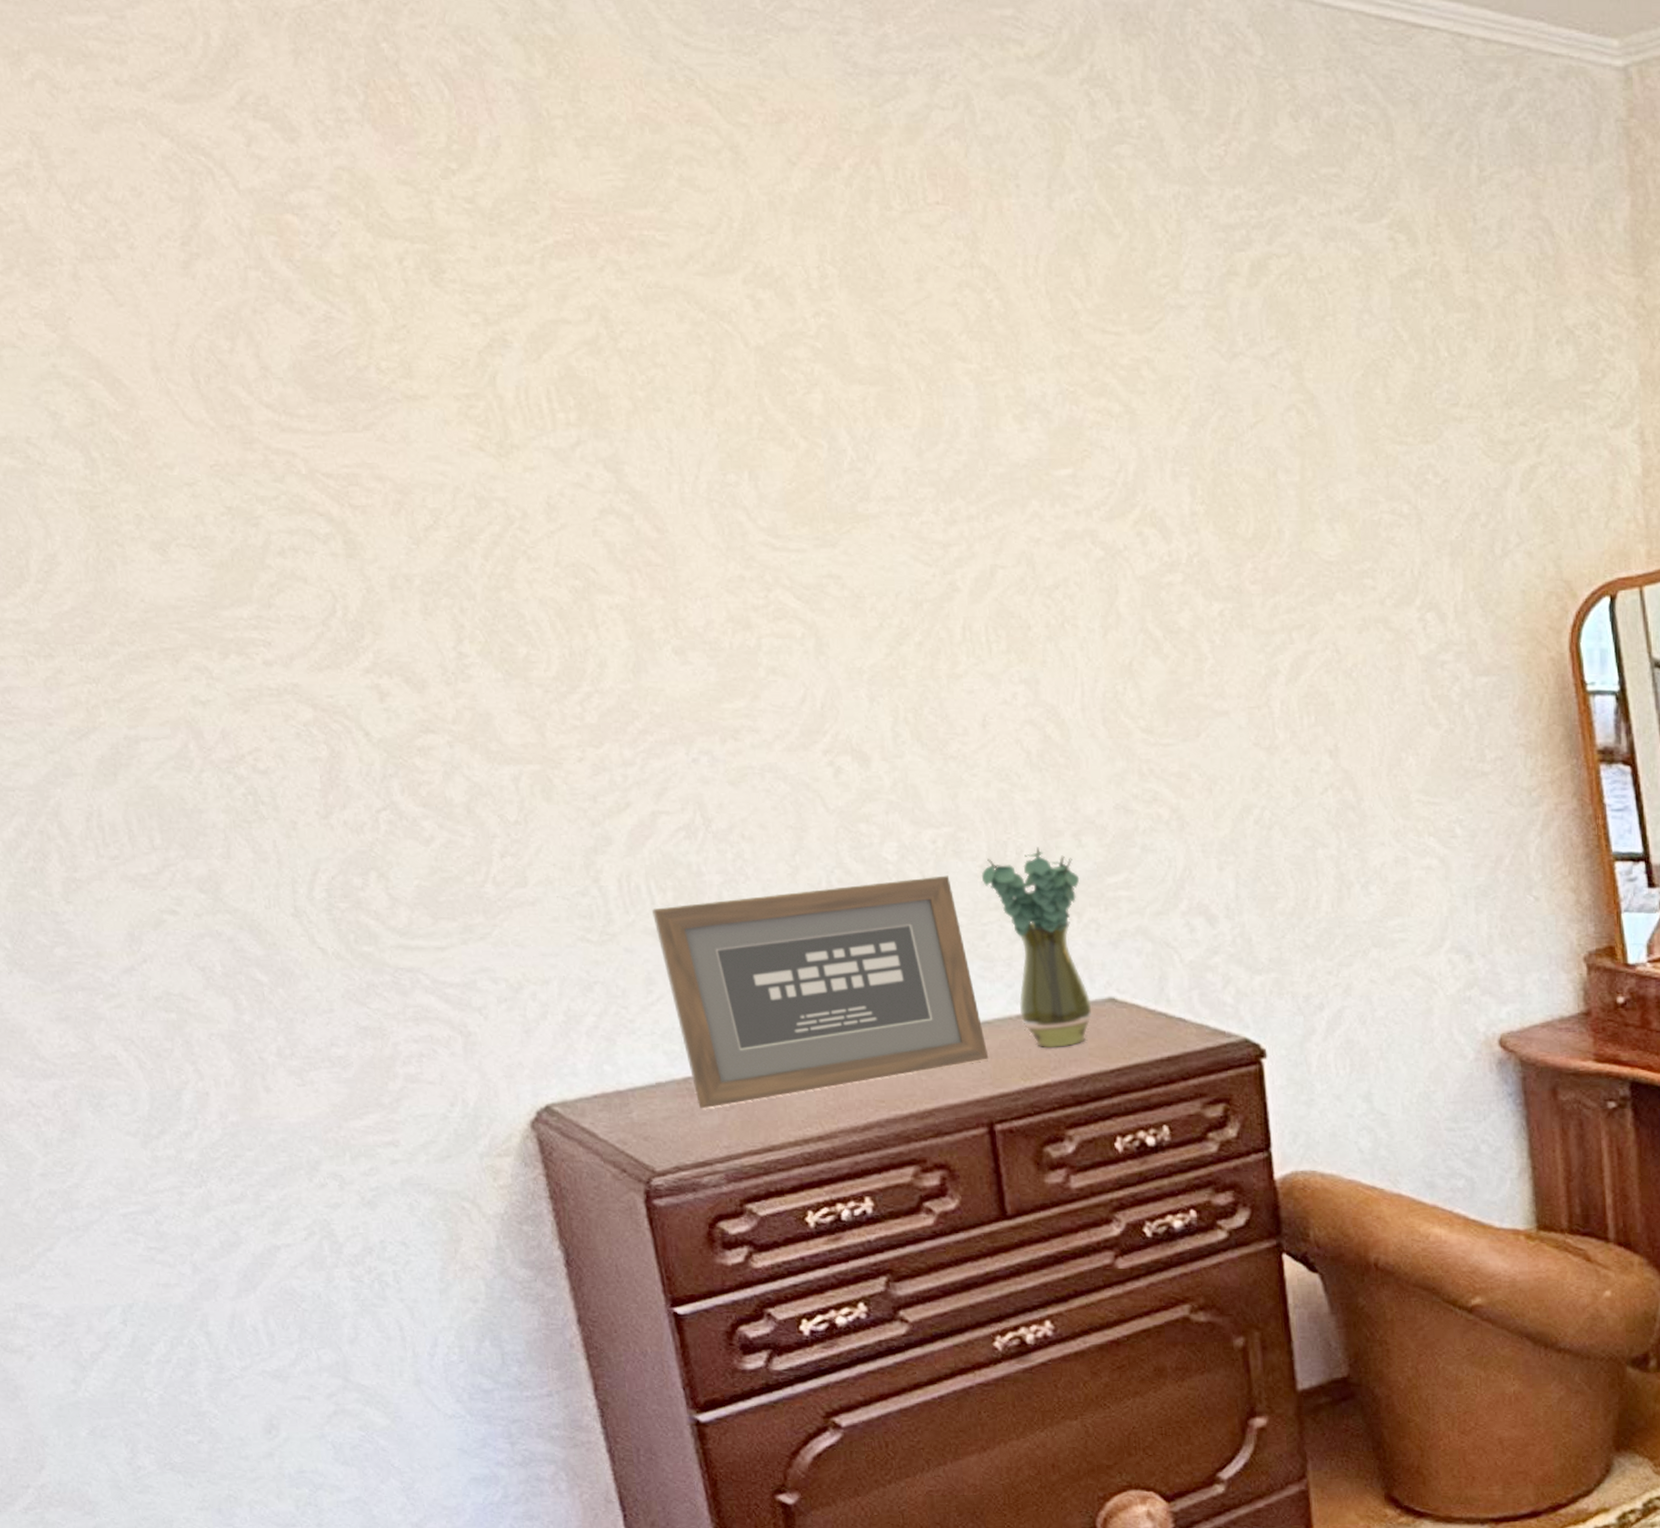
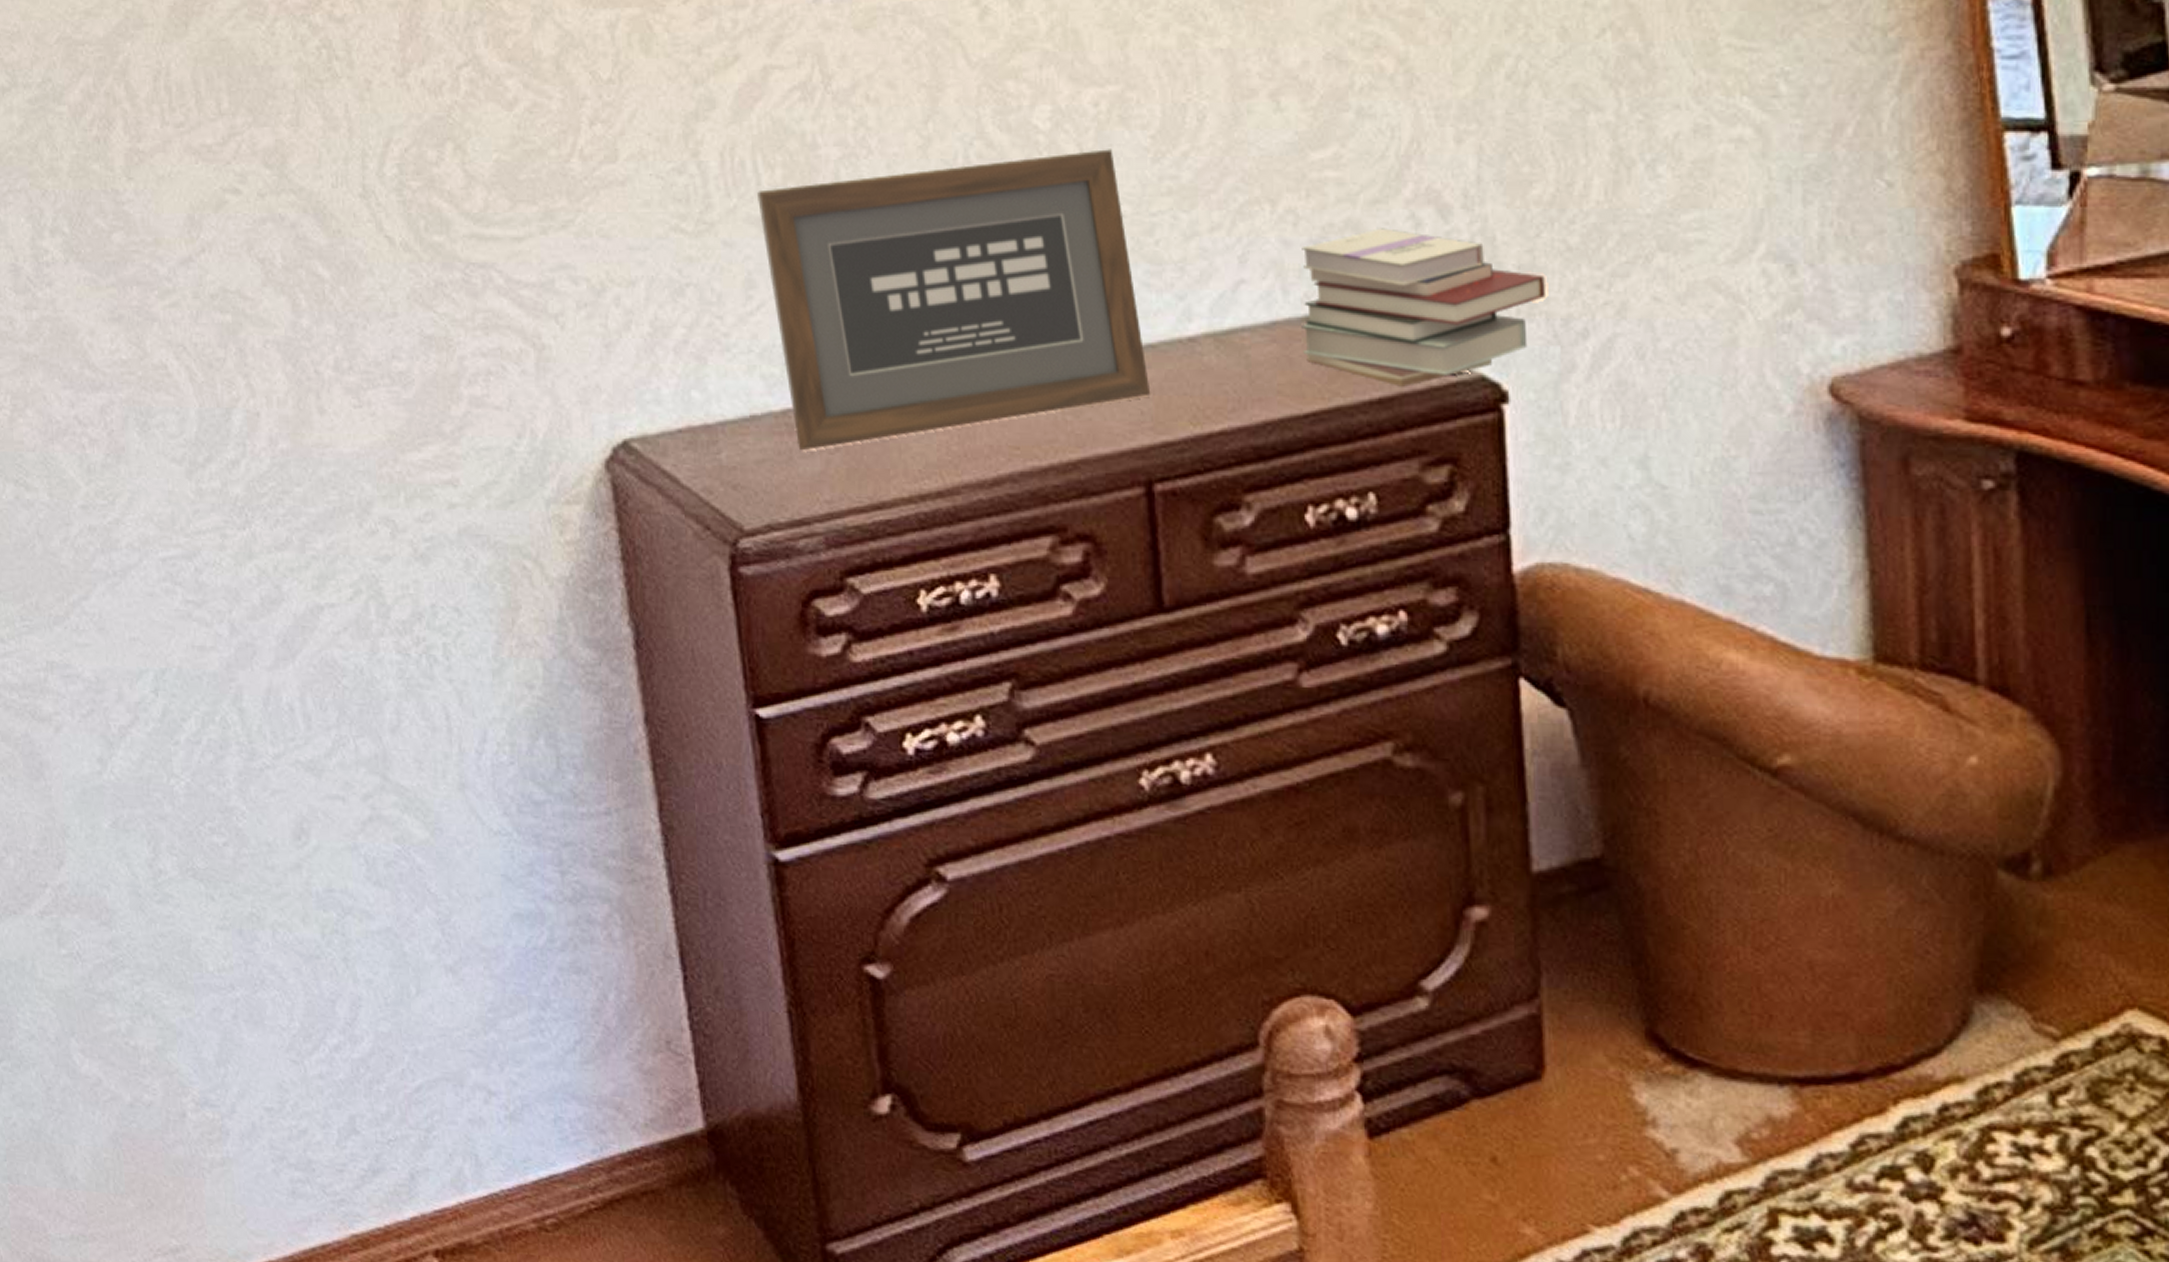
vase: present [981,847,1092,1049] -> none [1152,111,1284,383]
books: none [1103,933,1291,1048] -> present [1301,228,1545,387]

